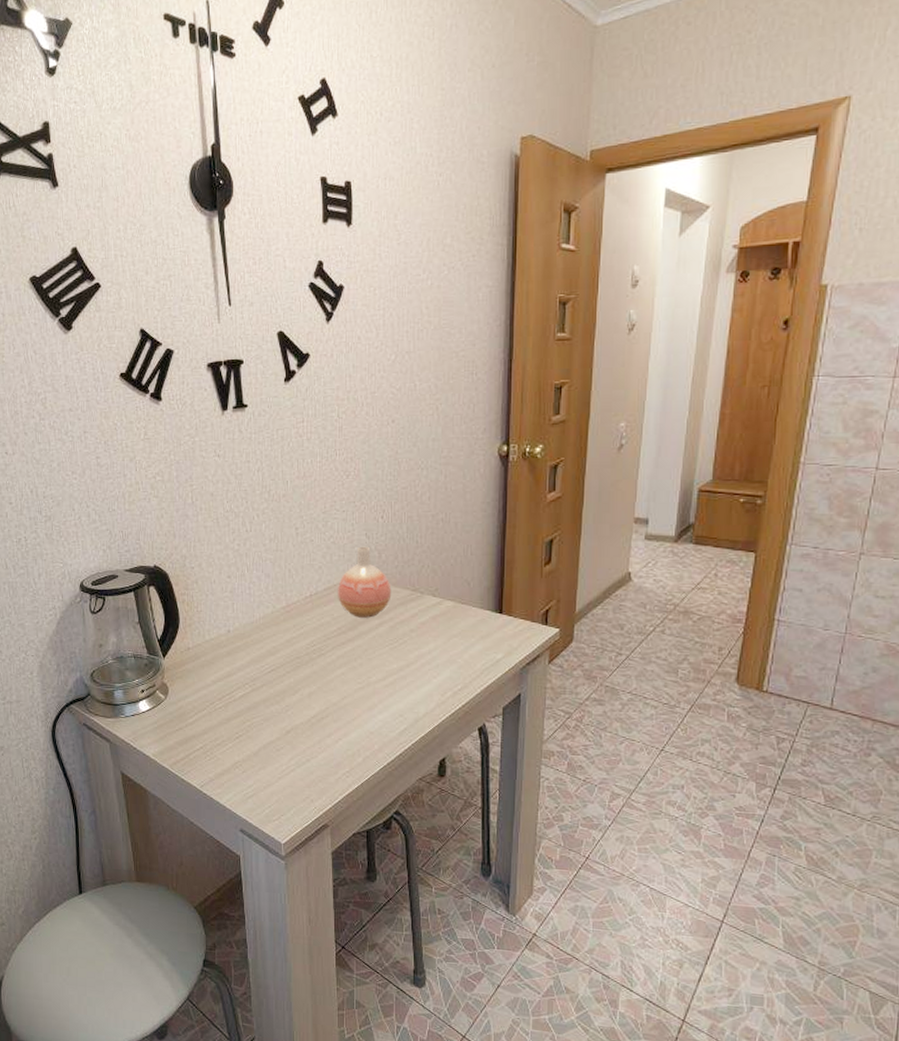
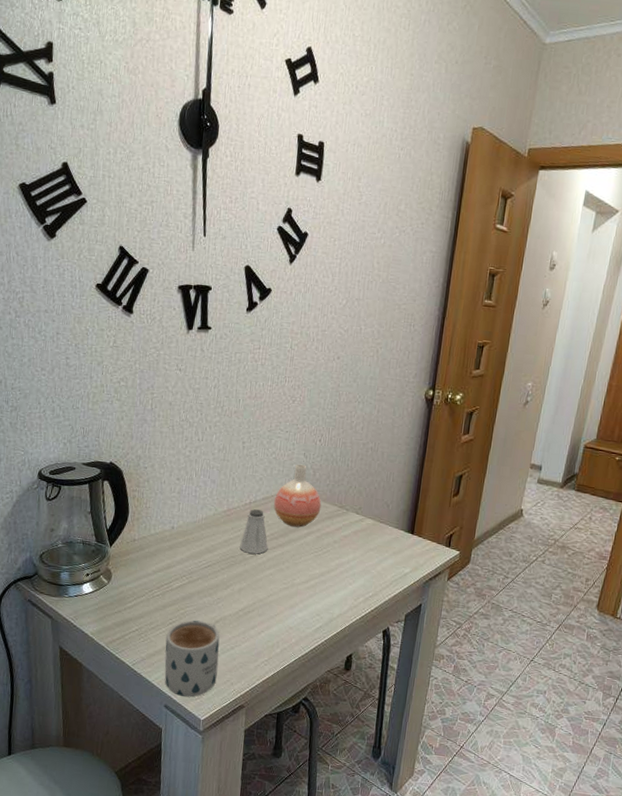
mug: none [234,732,294,819] -> present [164,620,220,697]
saltshaker: none [305,602,337,653] -> present [240,509,268,554]

